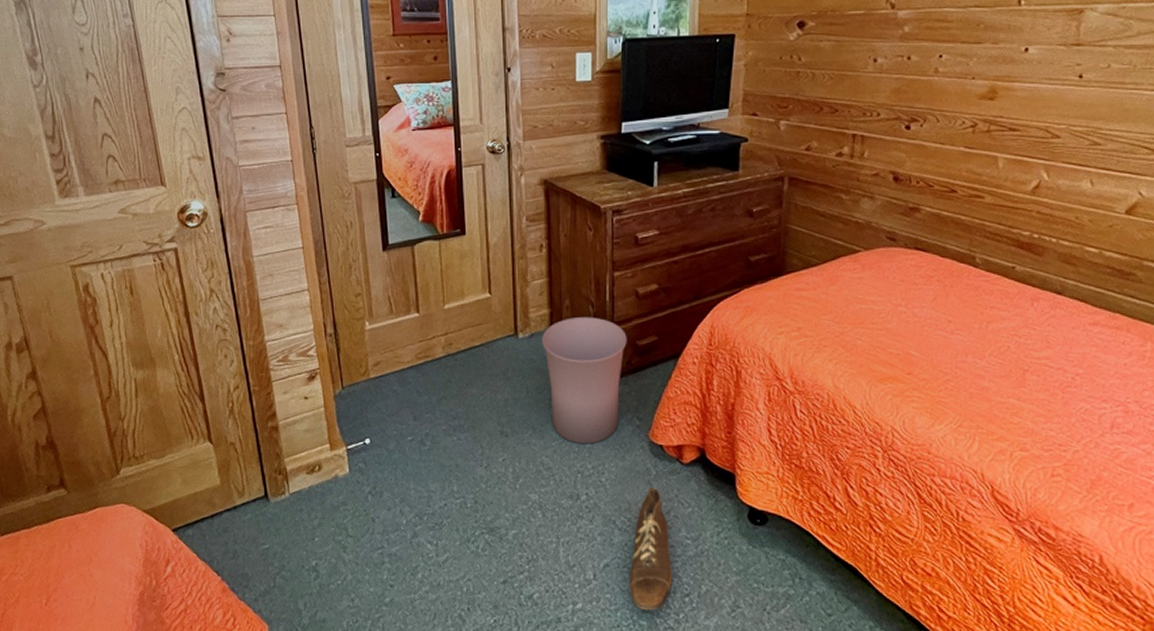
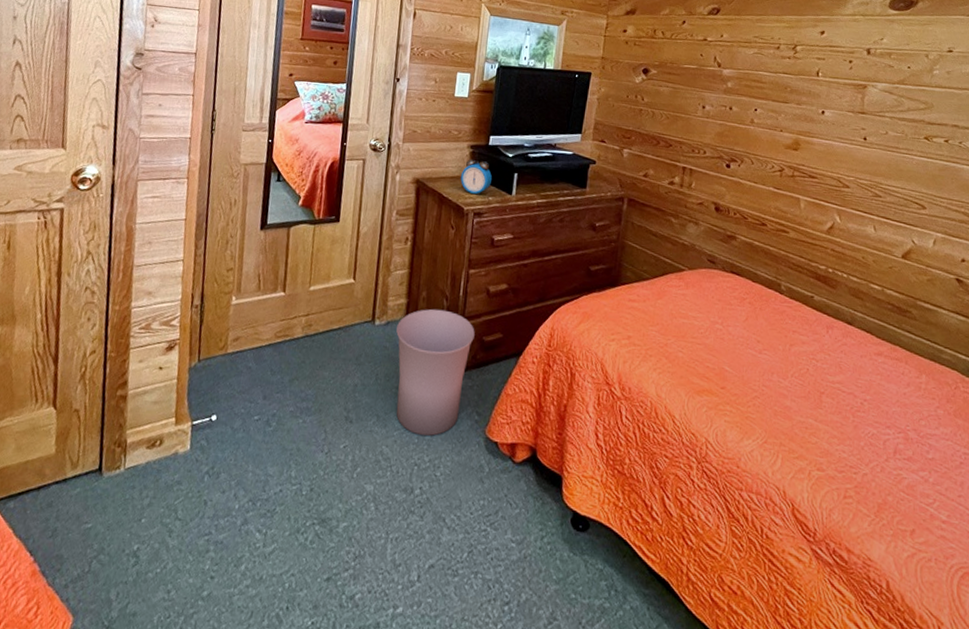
alarm clock: none [592,151,628,191] -> present [460,159,492,195]
boot: present [630,487,673,611] -> none [451,484,496,620]

